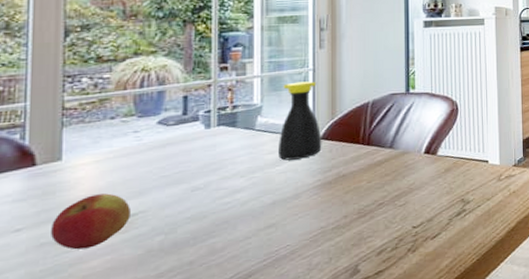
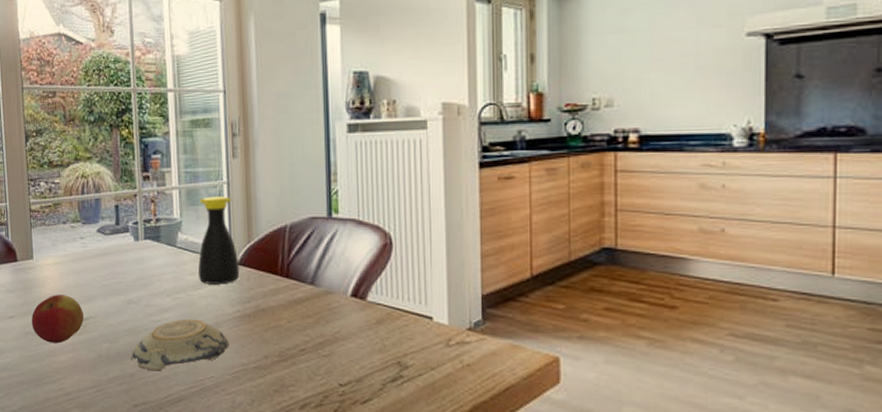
decorative bowl: none [192,194,308,254] -> present [131,319,229,371]

